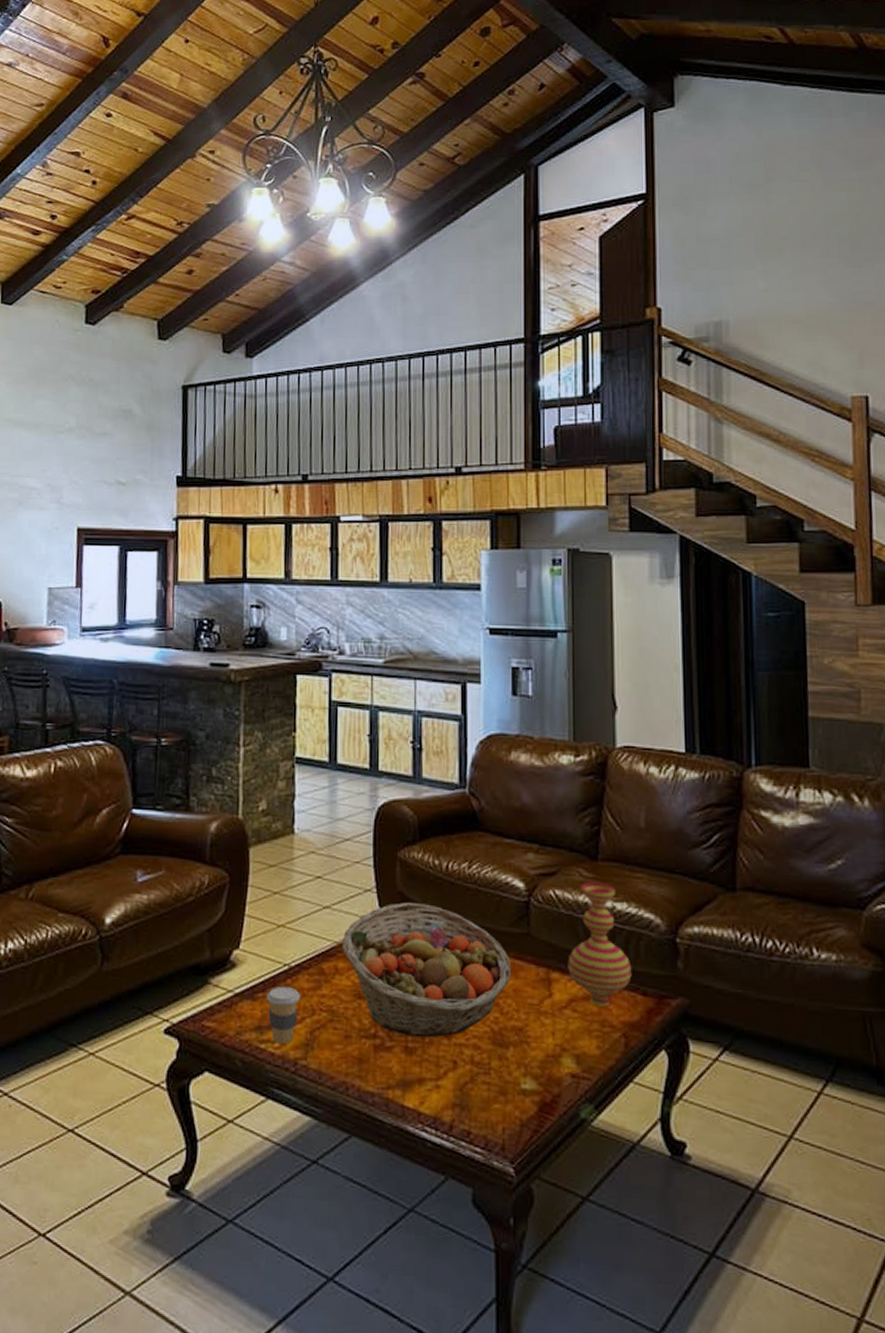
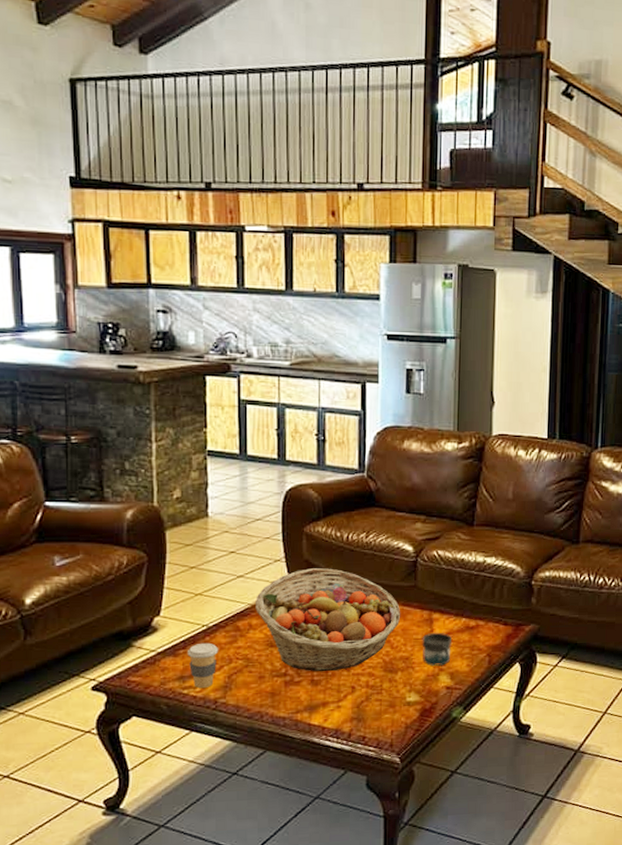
mug: none [538,997,576,1044] -> present [422,632,452,666]
vase: present [568,882,632,1007] -> none [446,543,497,636]

